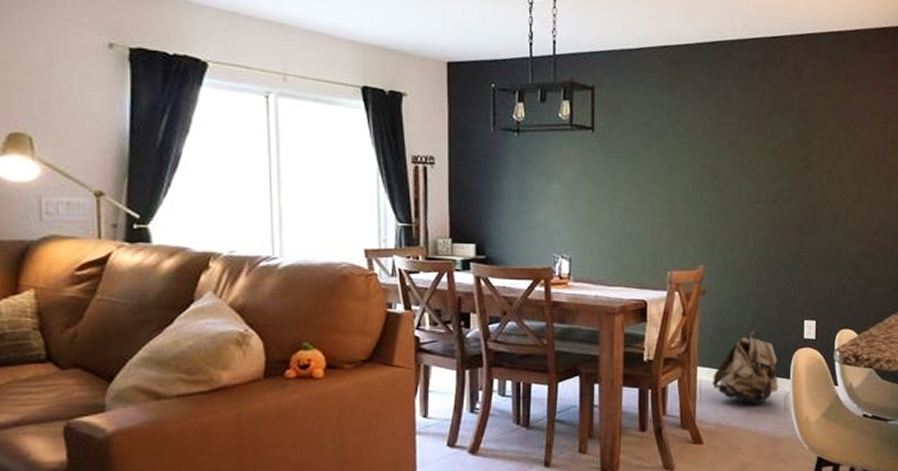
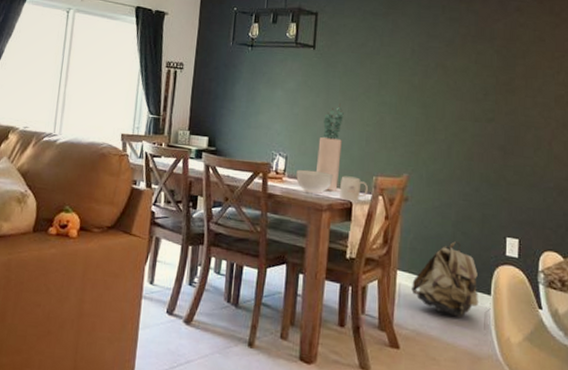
bowl: none [583,271,625,296] -> present [296,169,334,194]
vase: none [605,193,632,292] -> present [316,104,344,191]
mug: none [633,274,664,301] -> present [339,176,369,202]

